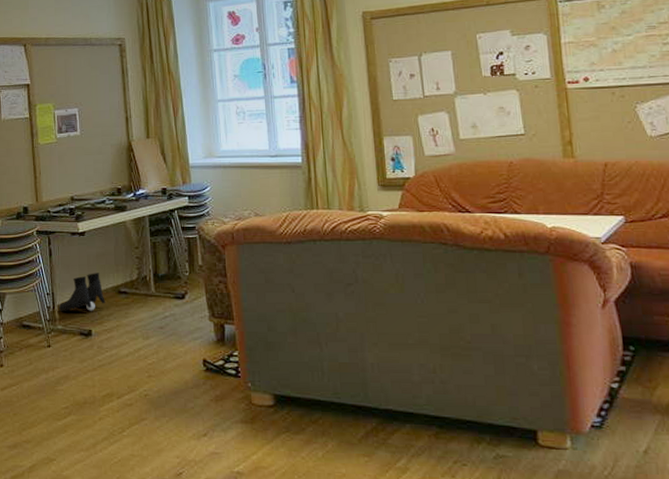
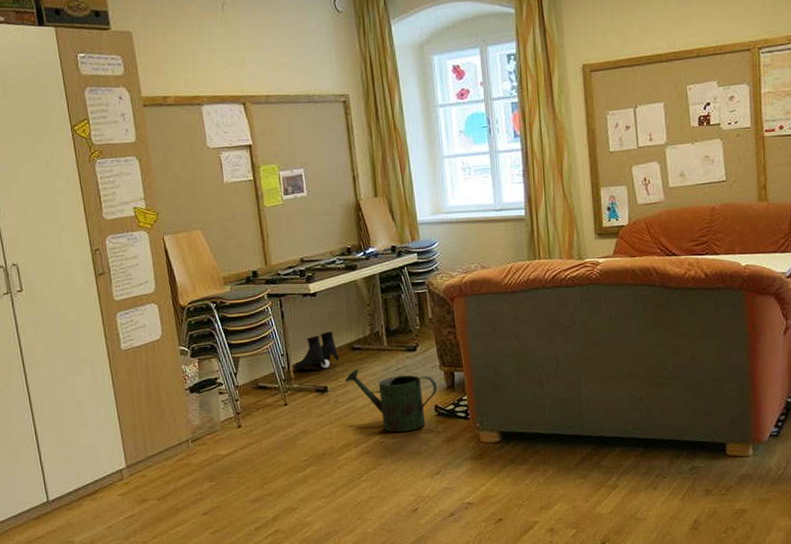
watering can: none [109,314,206,386] -> present [344,369,437,433]

